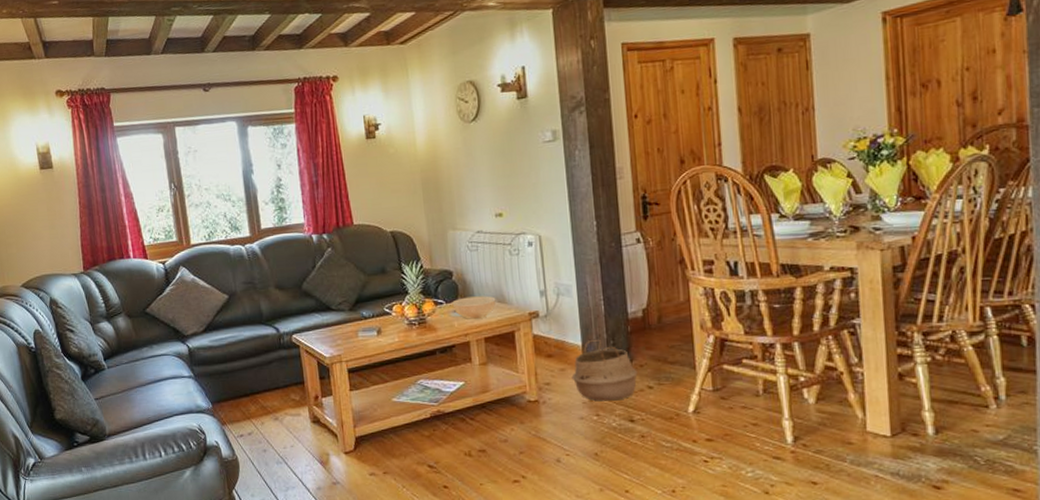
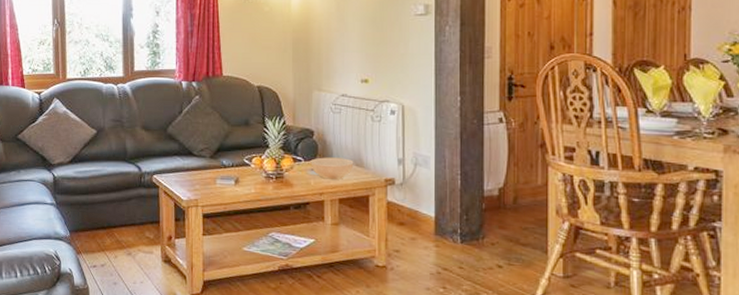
woven basket: present [571,339,638,401] -> none [421,212,488,276]

